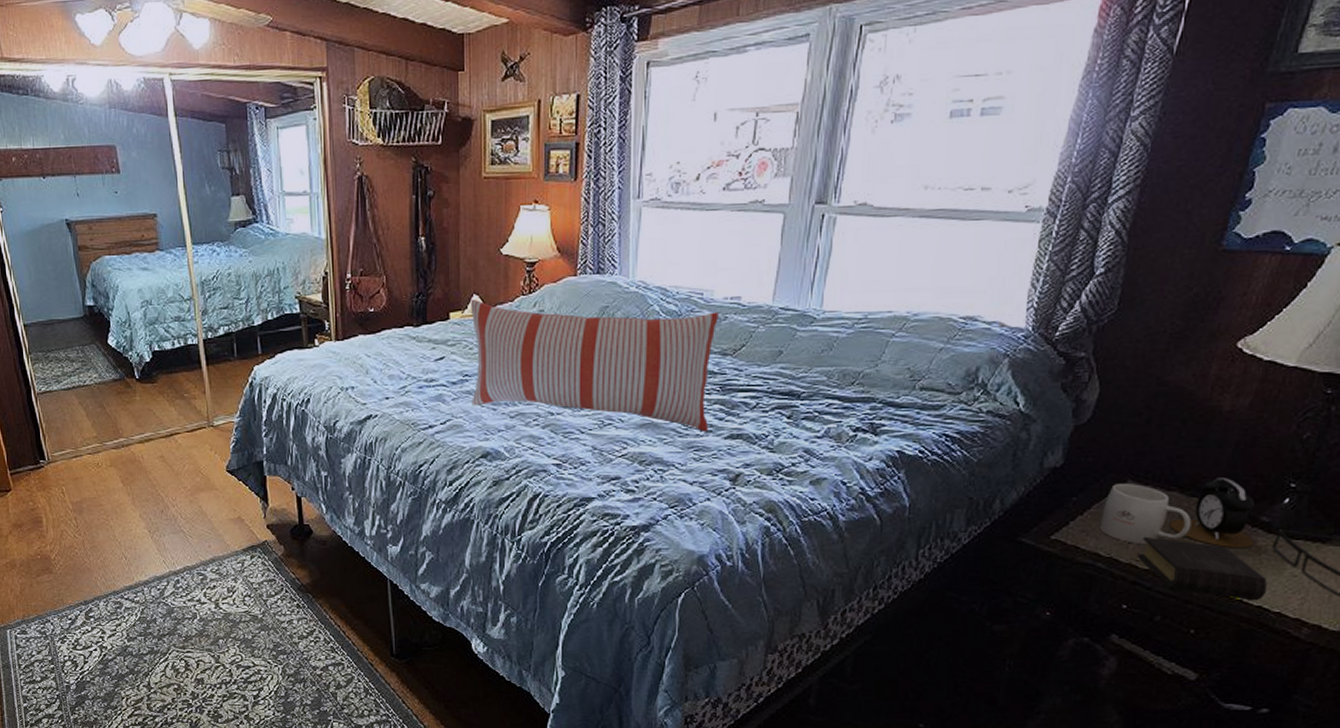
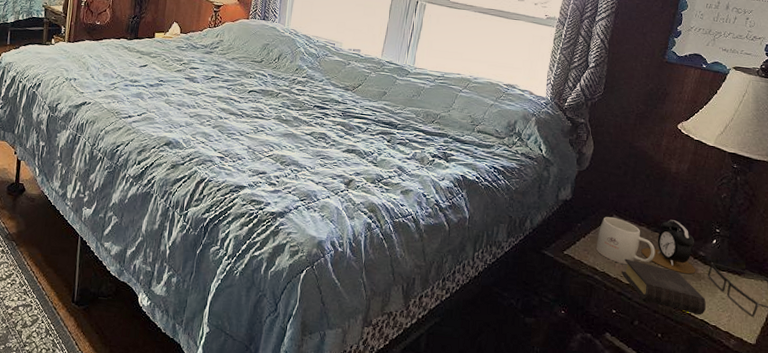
pillow: present [470,299,719,432] -> none [163,25,345,146]

